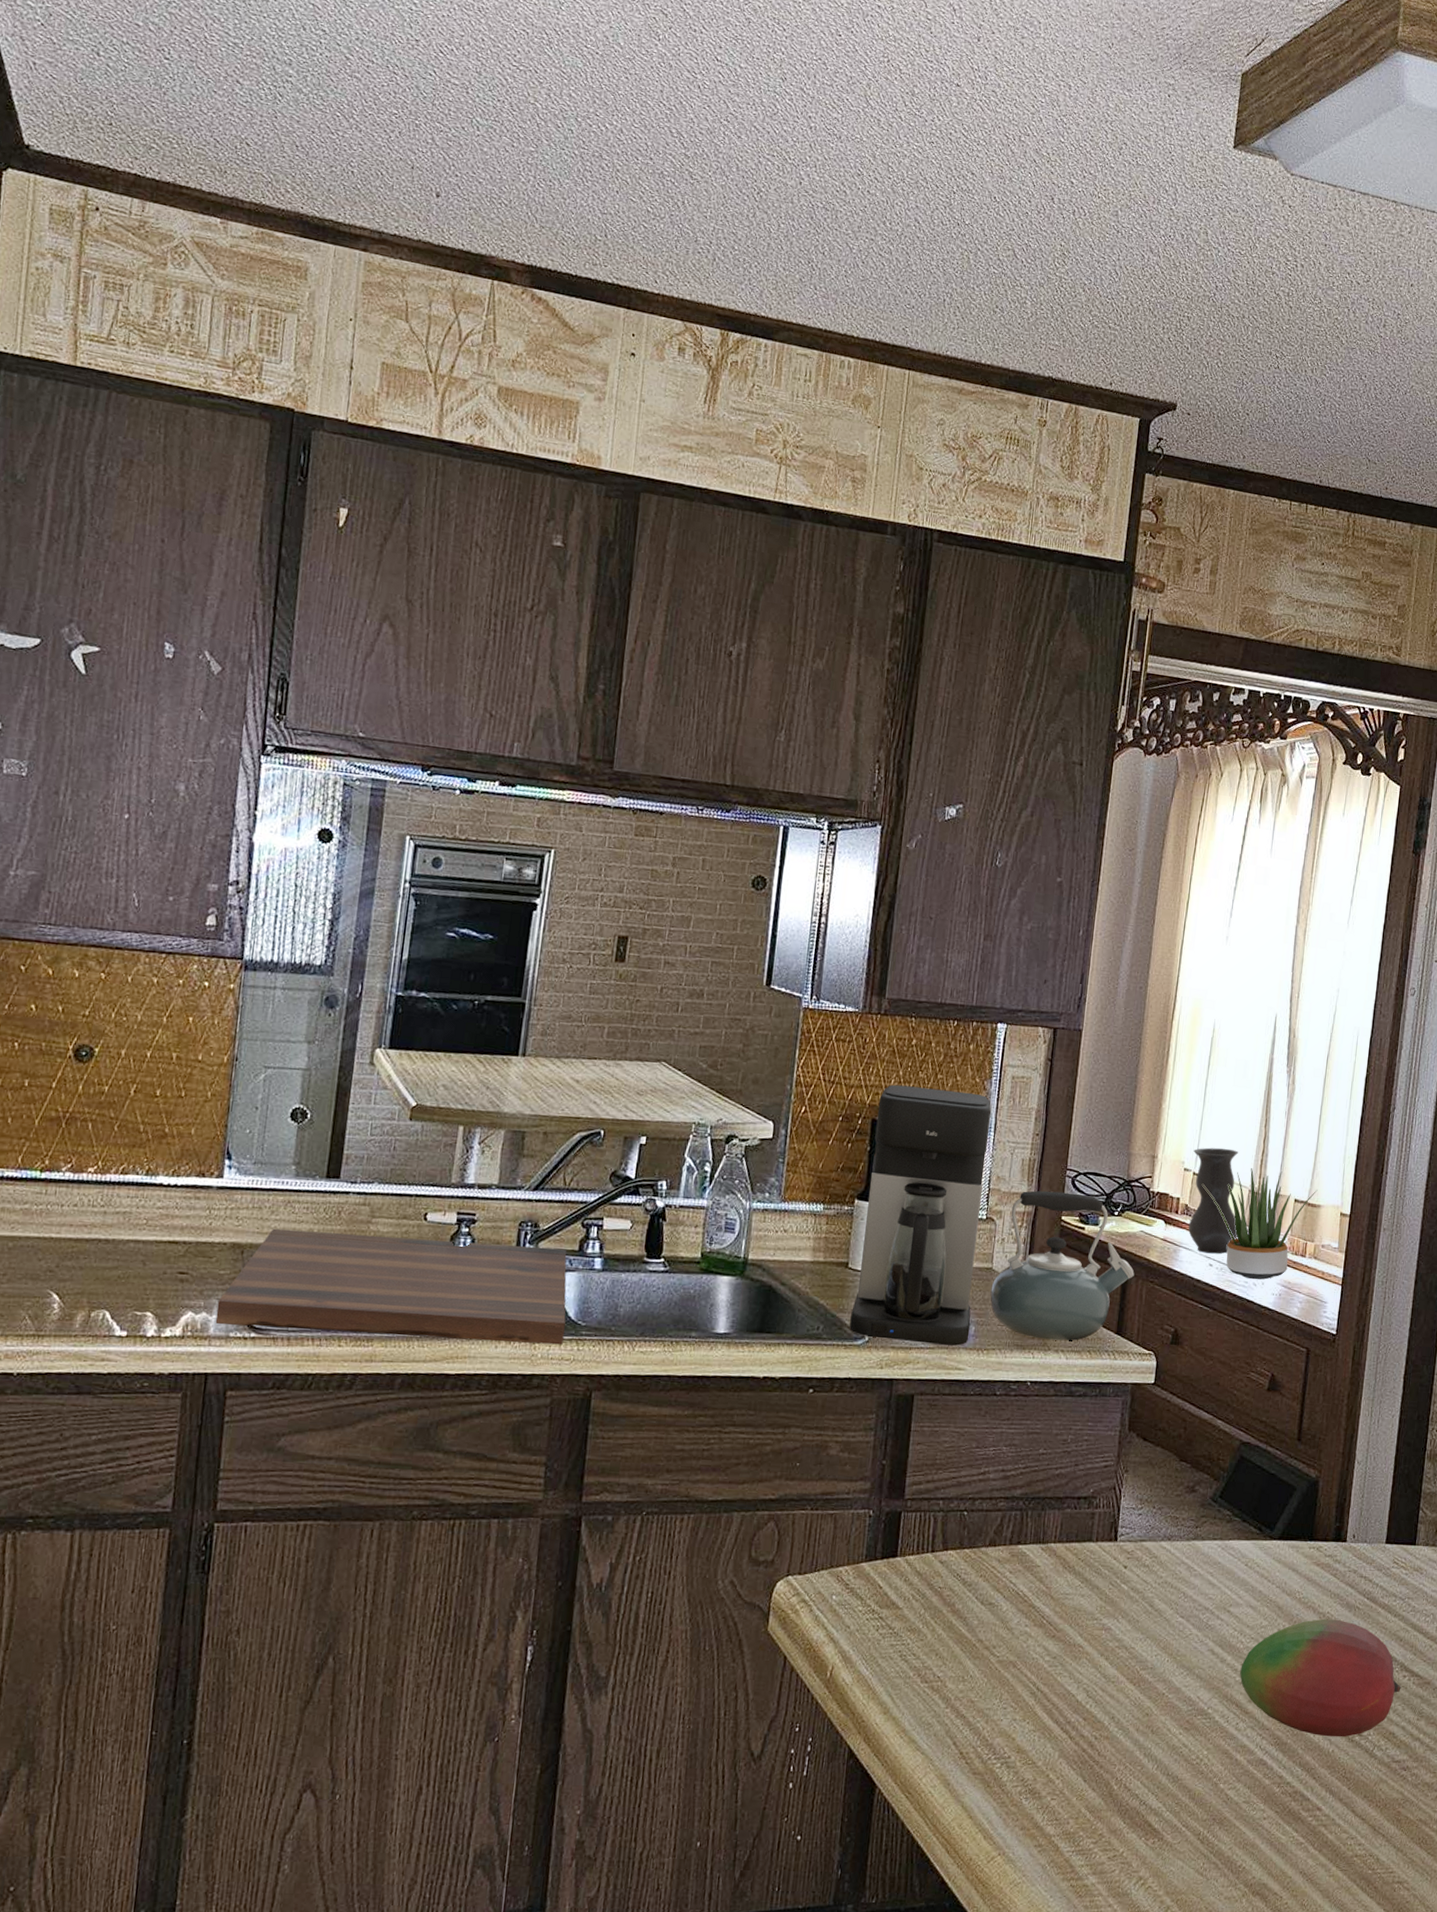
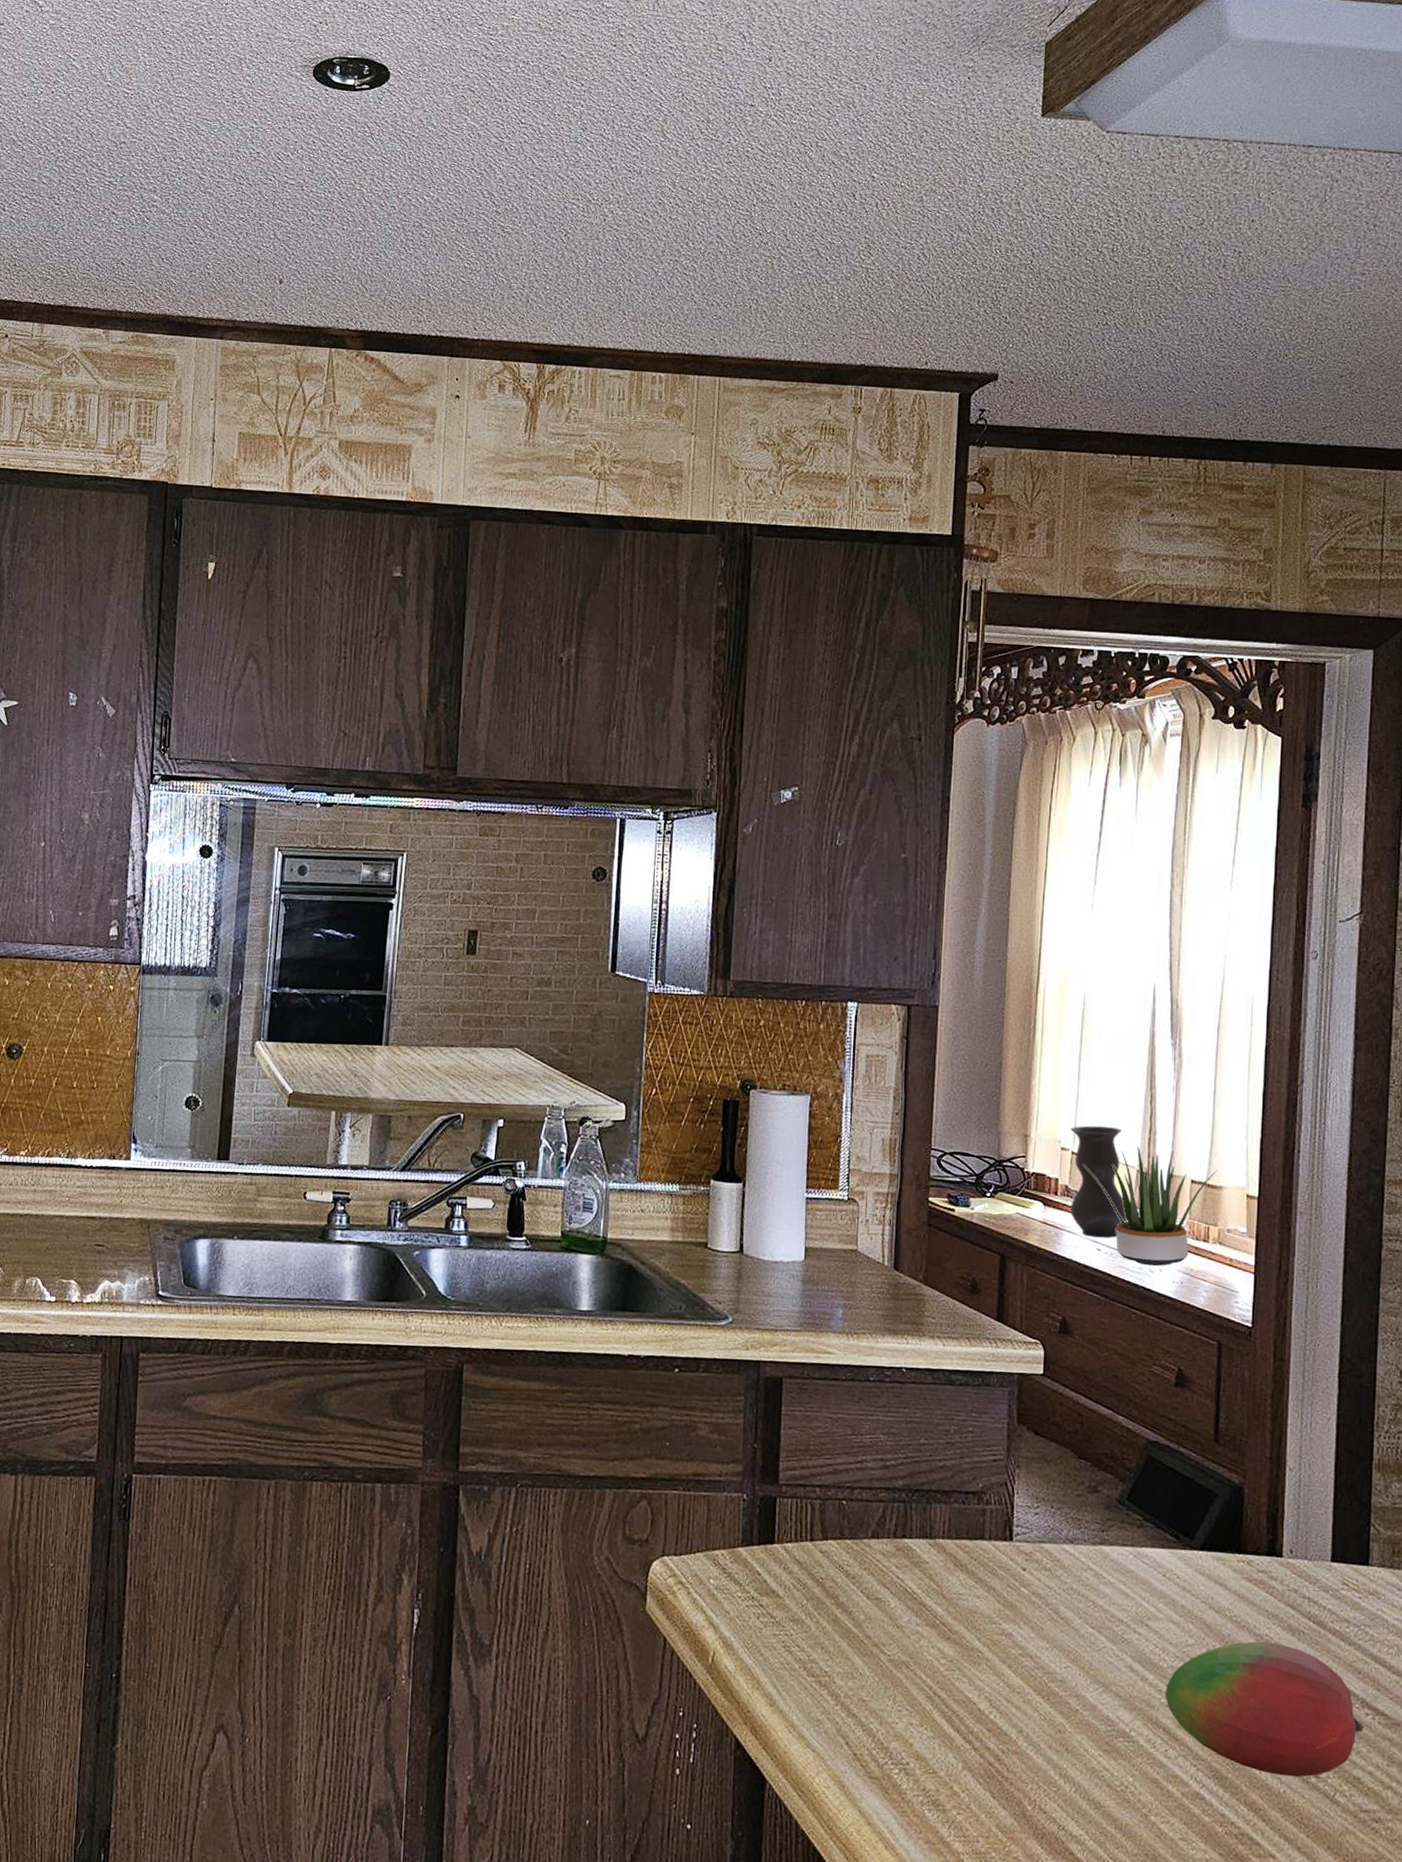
cutting board: present [215,1228,567,1345] -> none [127,1205,436,1319]
coffee maker: present [849,1084,992,1346] -> none [712,1065,847,1329]
kettle: present [990,1190,1135,1341] -> none [857,1171,1013,1327]

